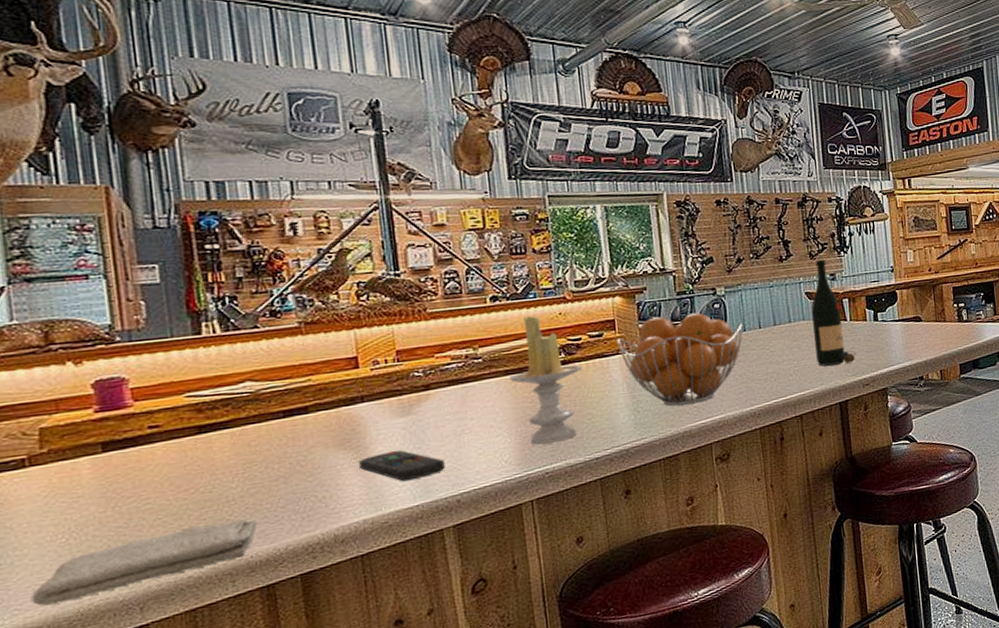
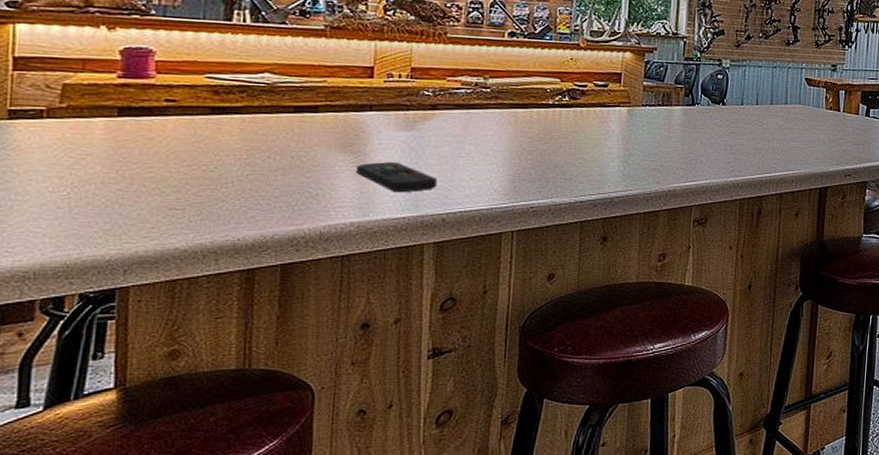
washcloth: present [32,518,257,606] -> none [24,201,249,252]
candle: present [510,315,582,445] -> none [513,55,583,180]
fruit basket: present [617,312,743,407] -> none [620,77,741,165]
wine bottle: present [811,260,857,367] -> none [805,50,844,152]

